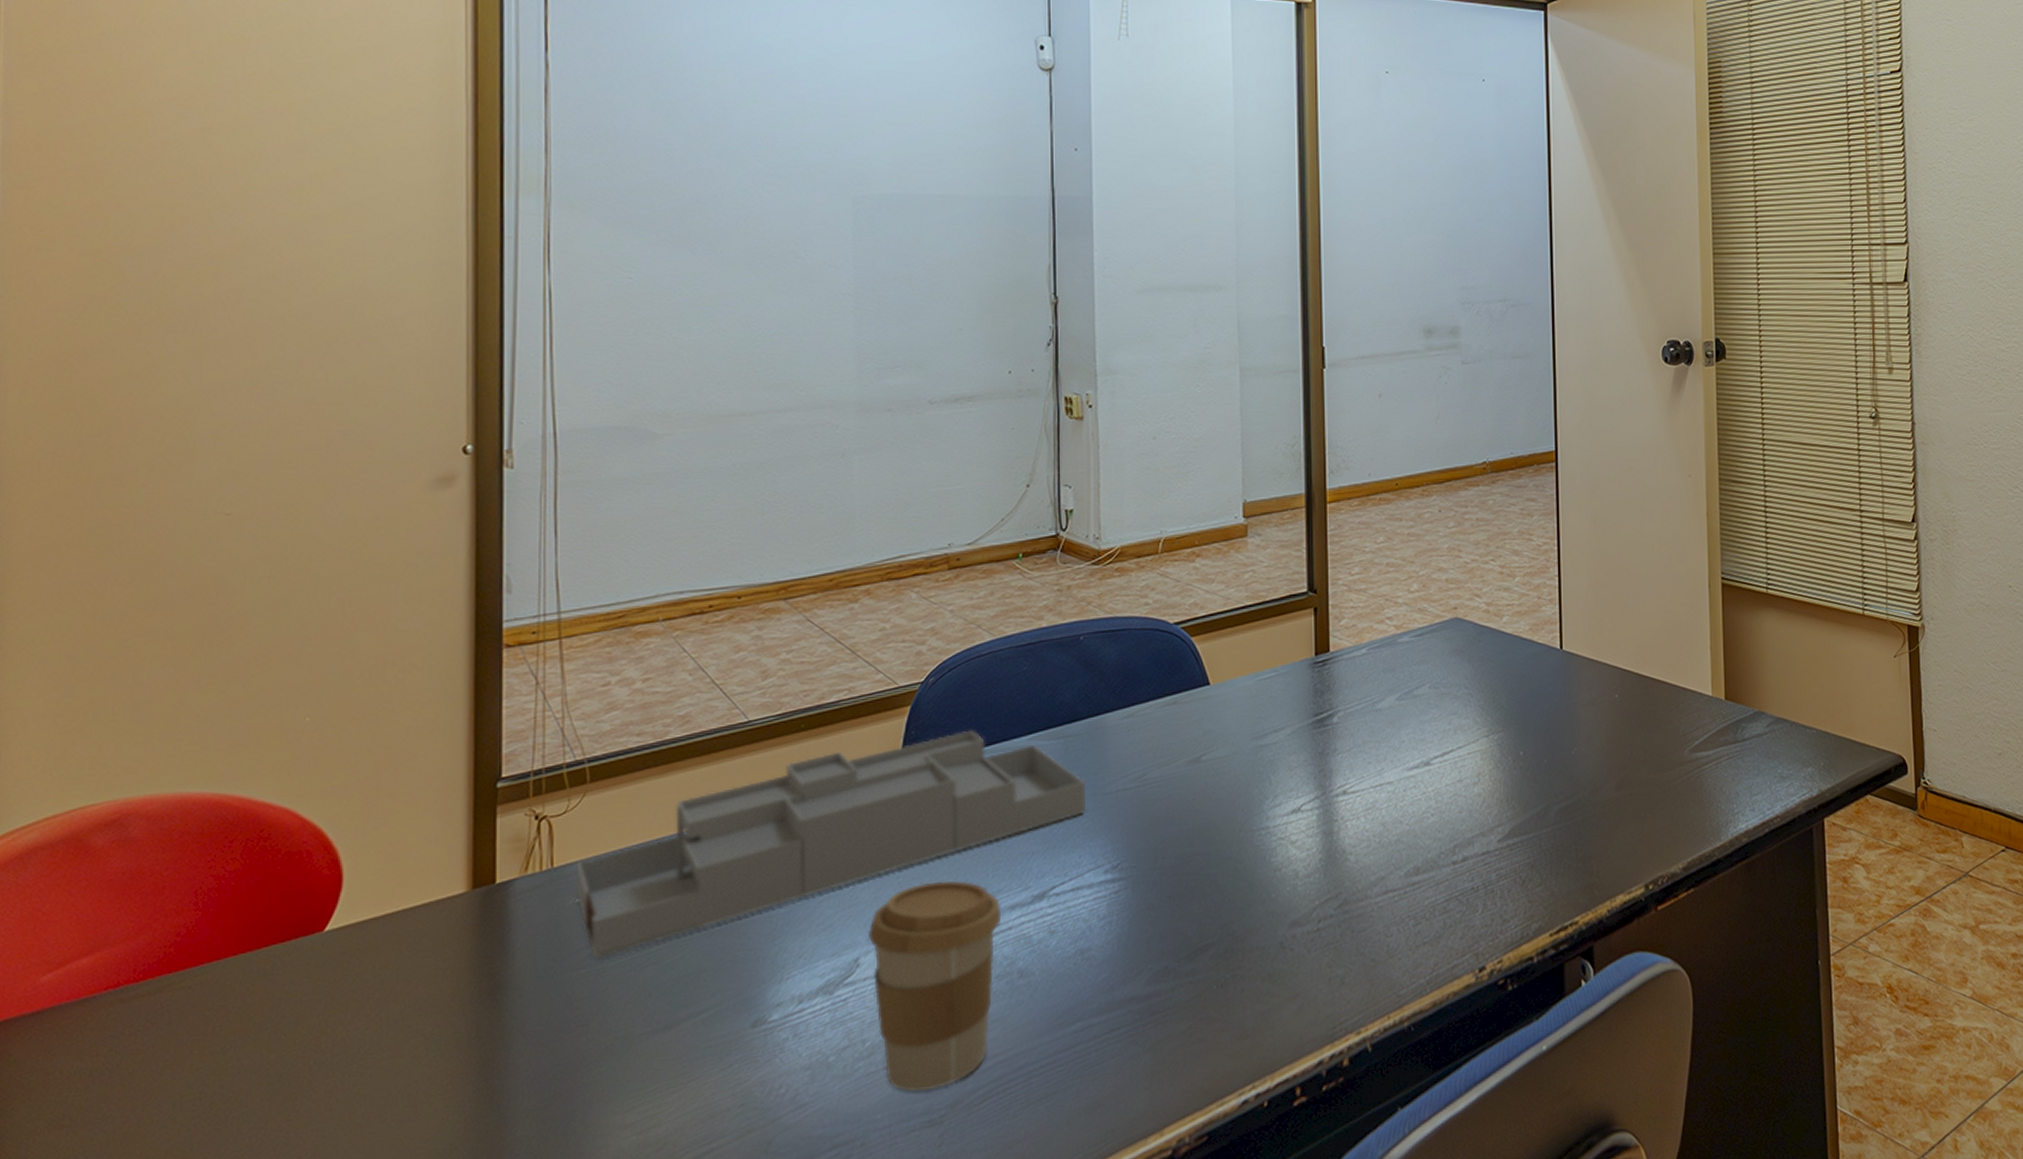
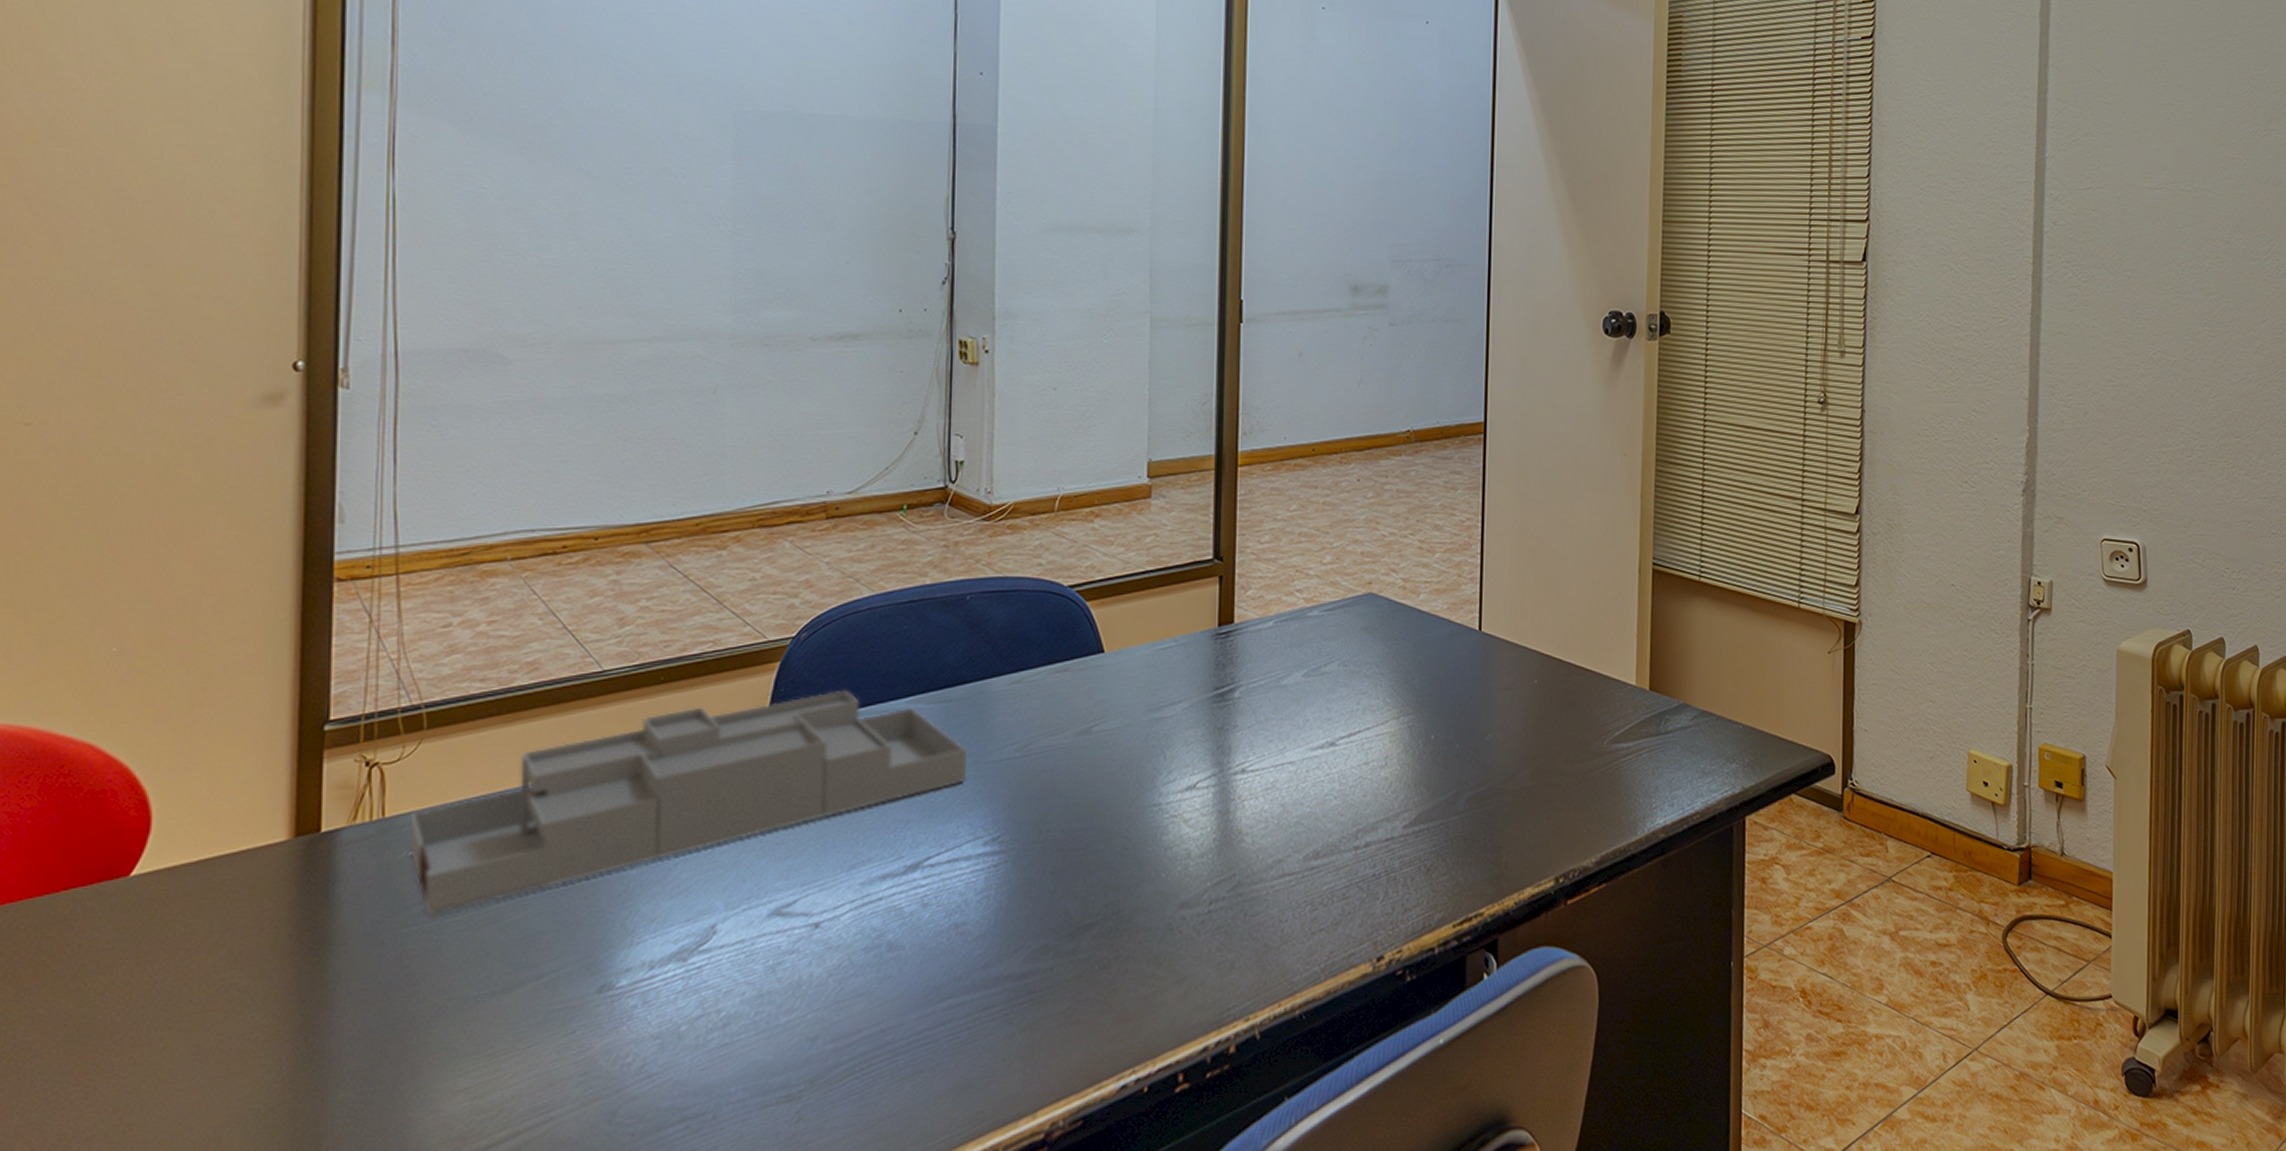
coffee cup: present [867,880,1002,1093] -> none [726,847,872,1066]

